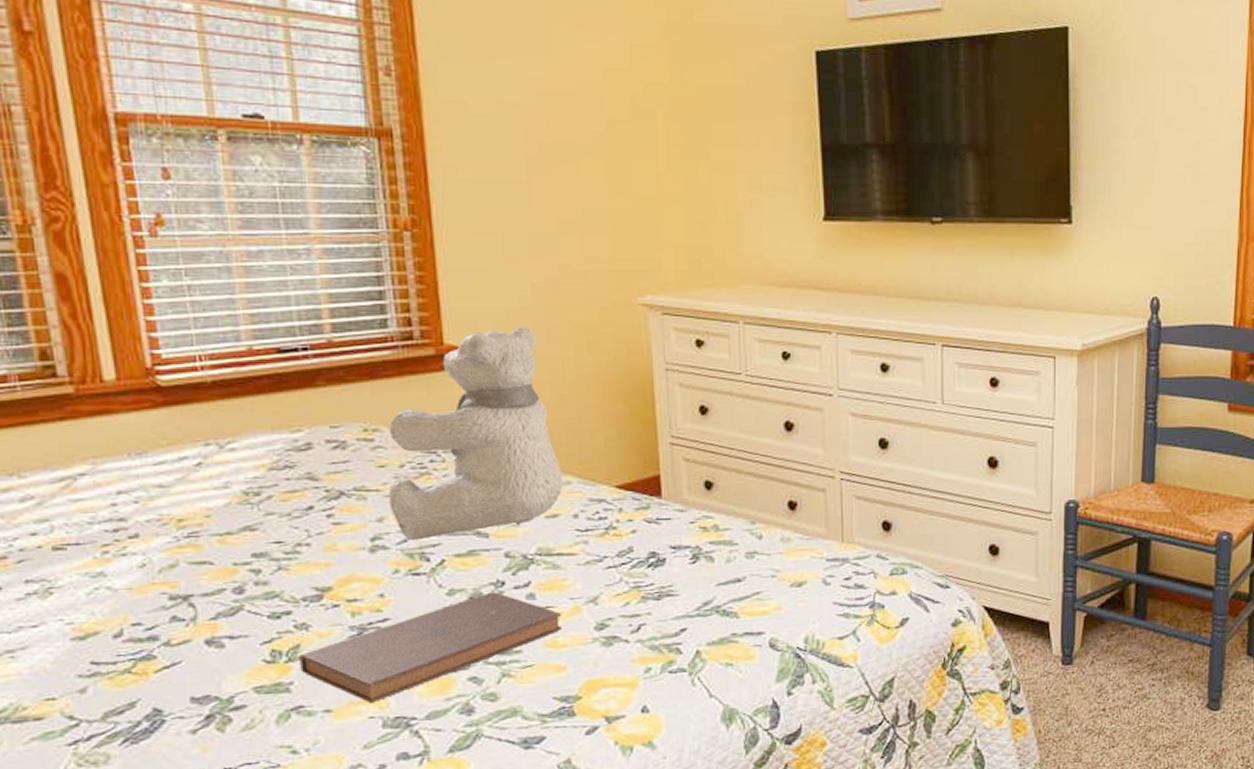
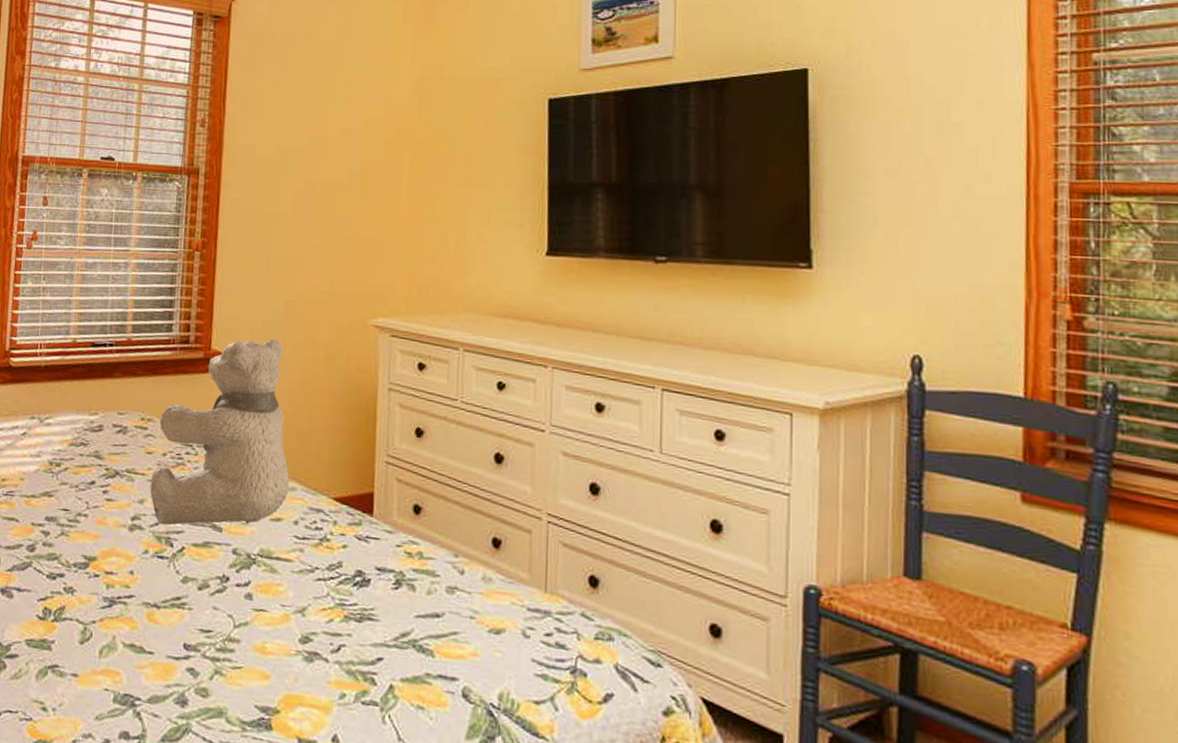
book: present [299,592,563,704] -> none [61,585,272,676]

